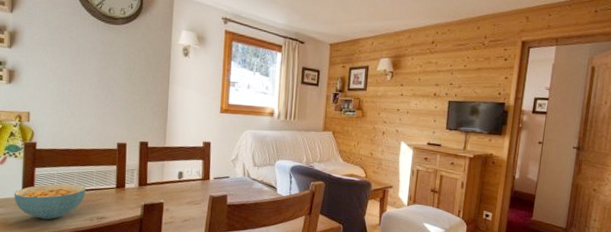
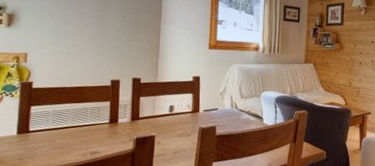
cereal bowl: present [14,183,86,220] -> none [9,120,80,157]

